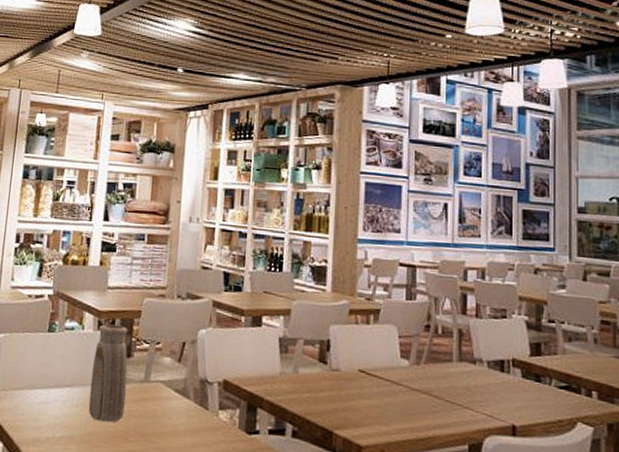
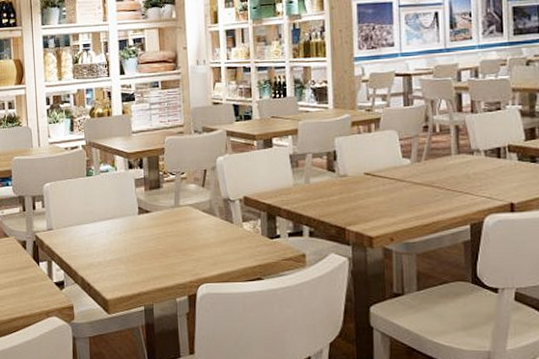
vase: present [88,324,128,423] -> none [128,163,161,244]

